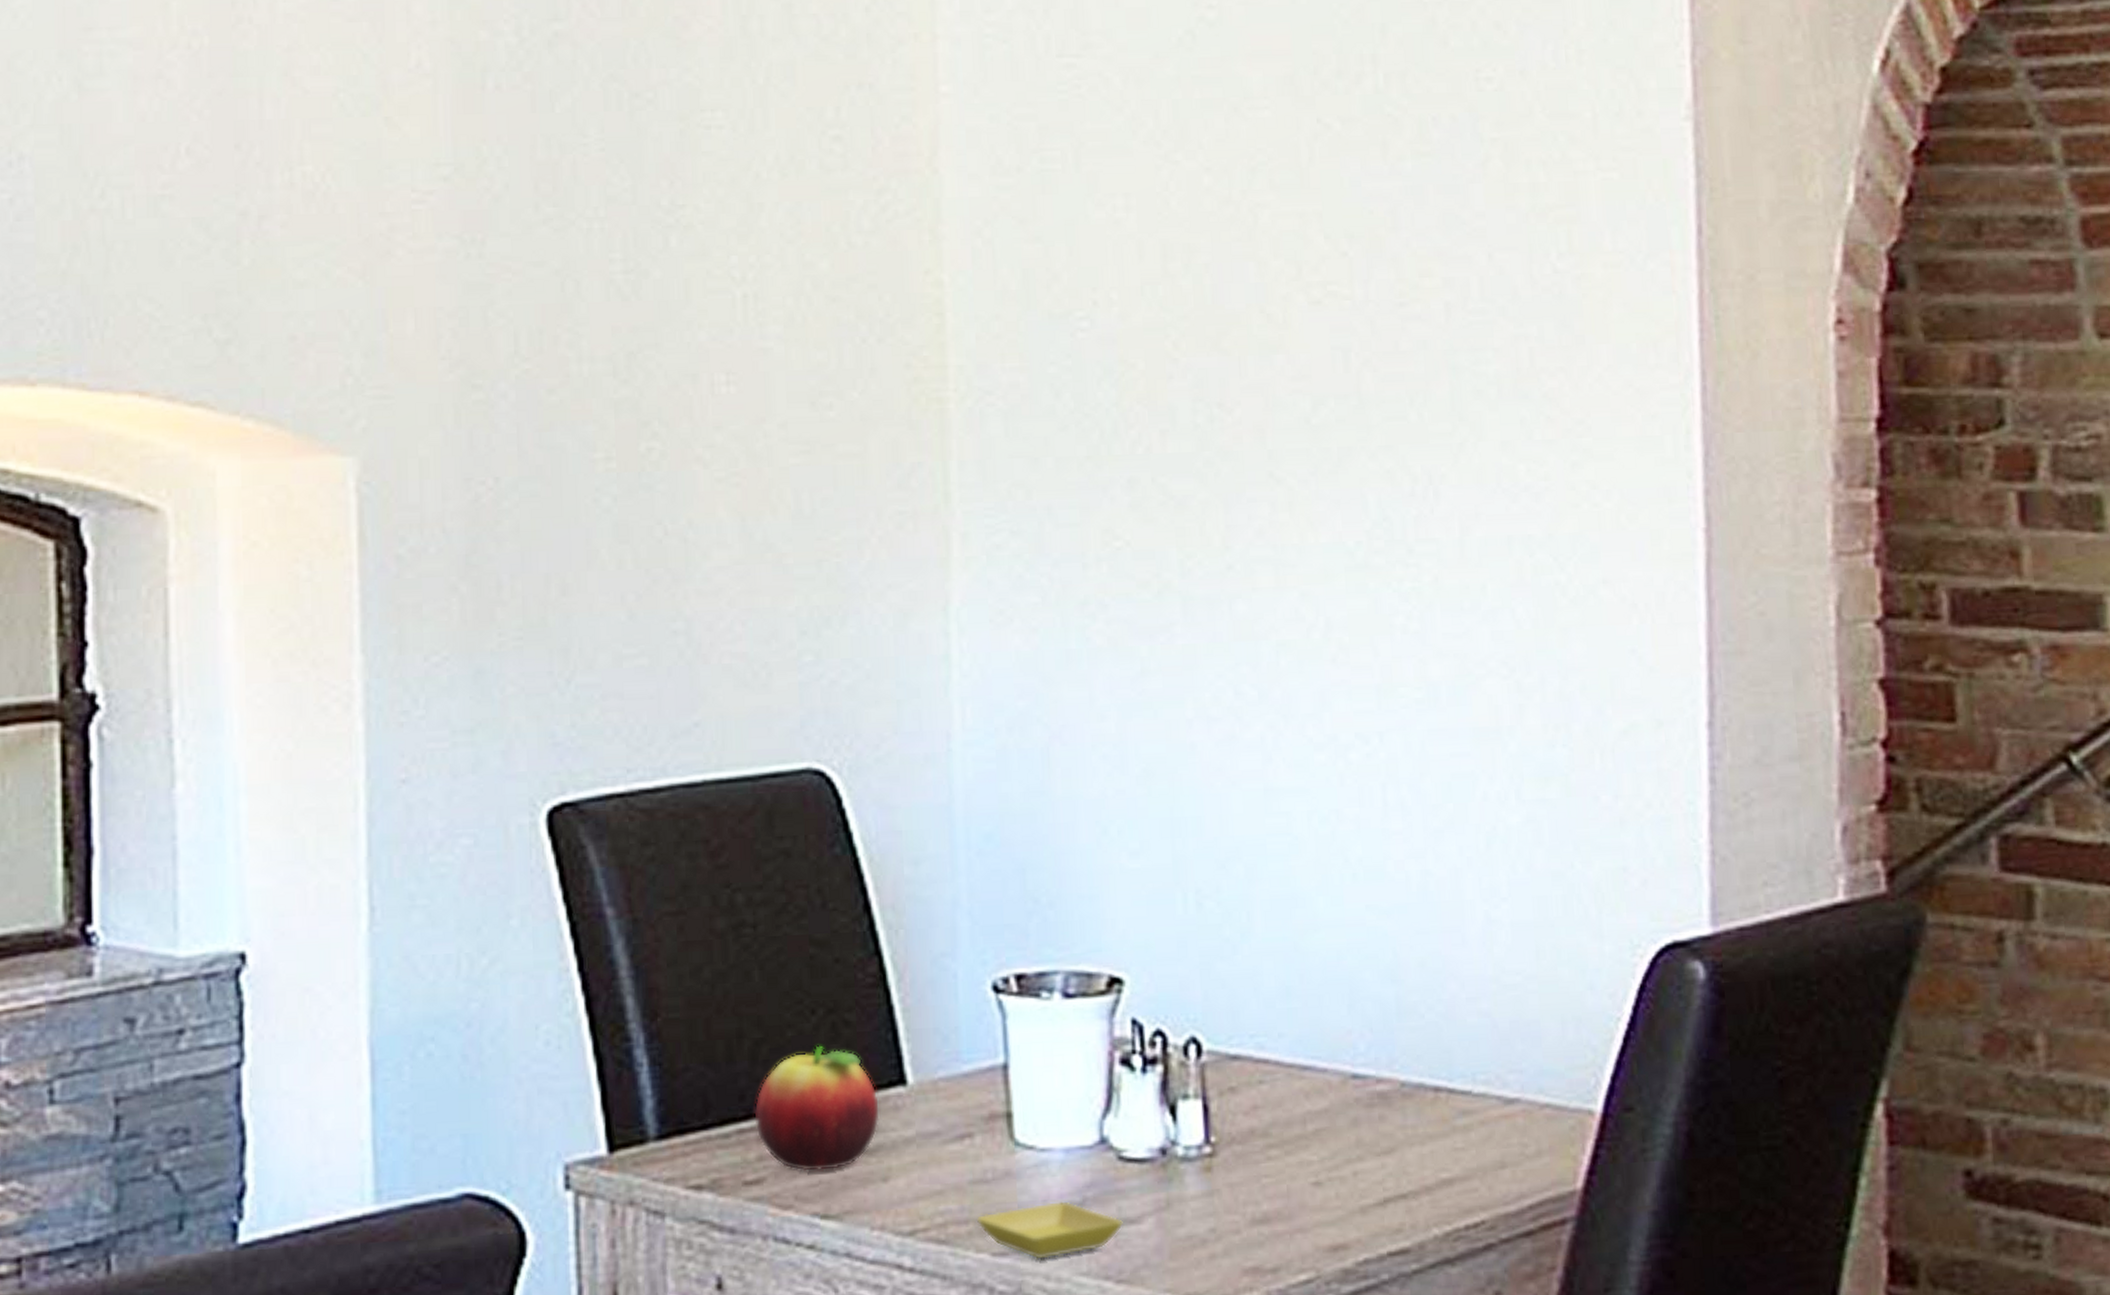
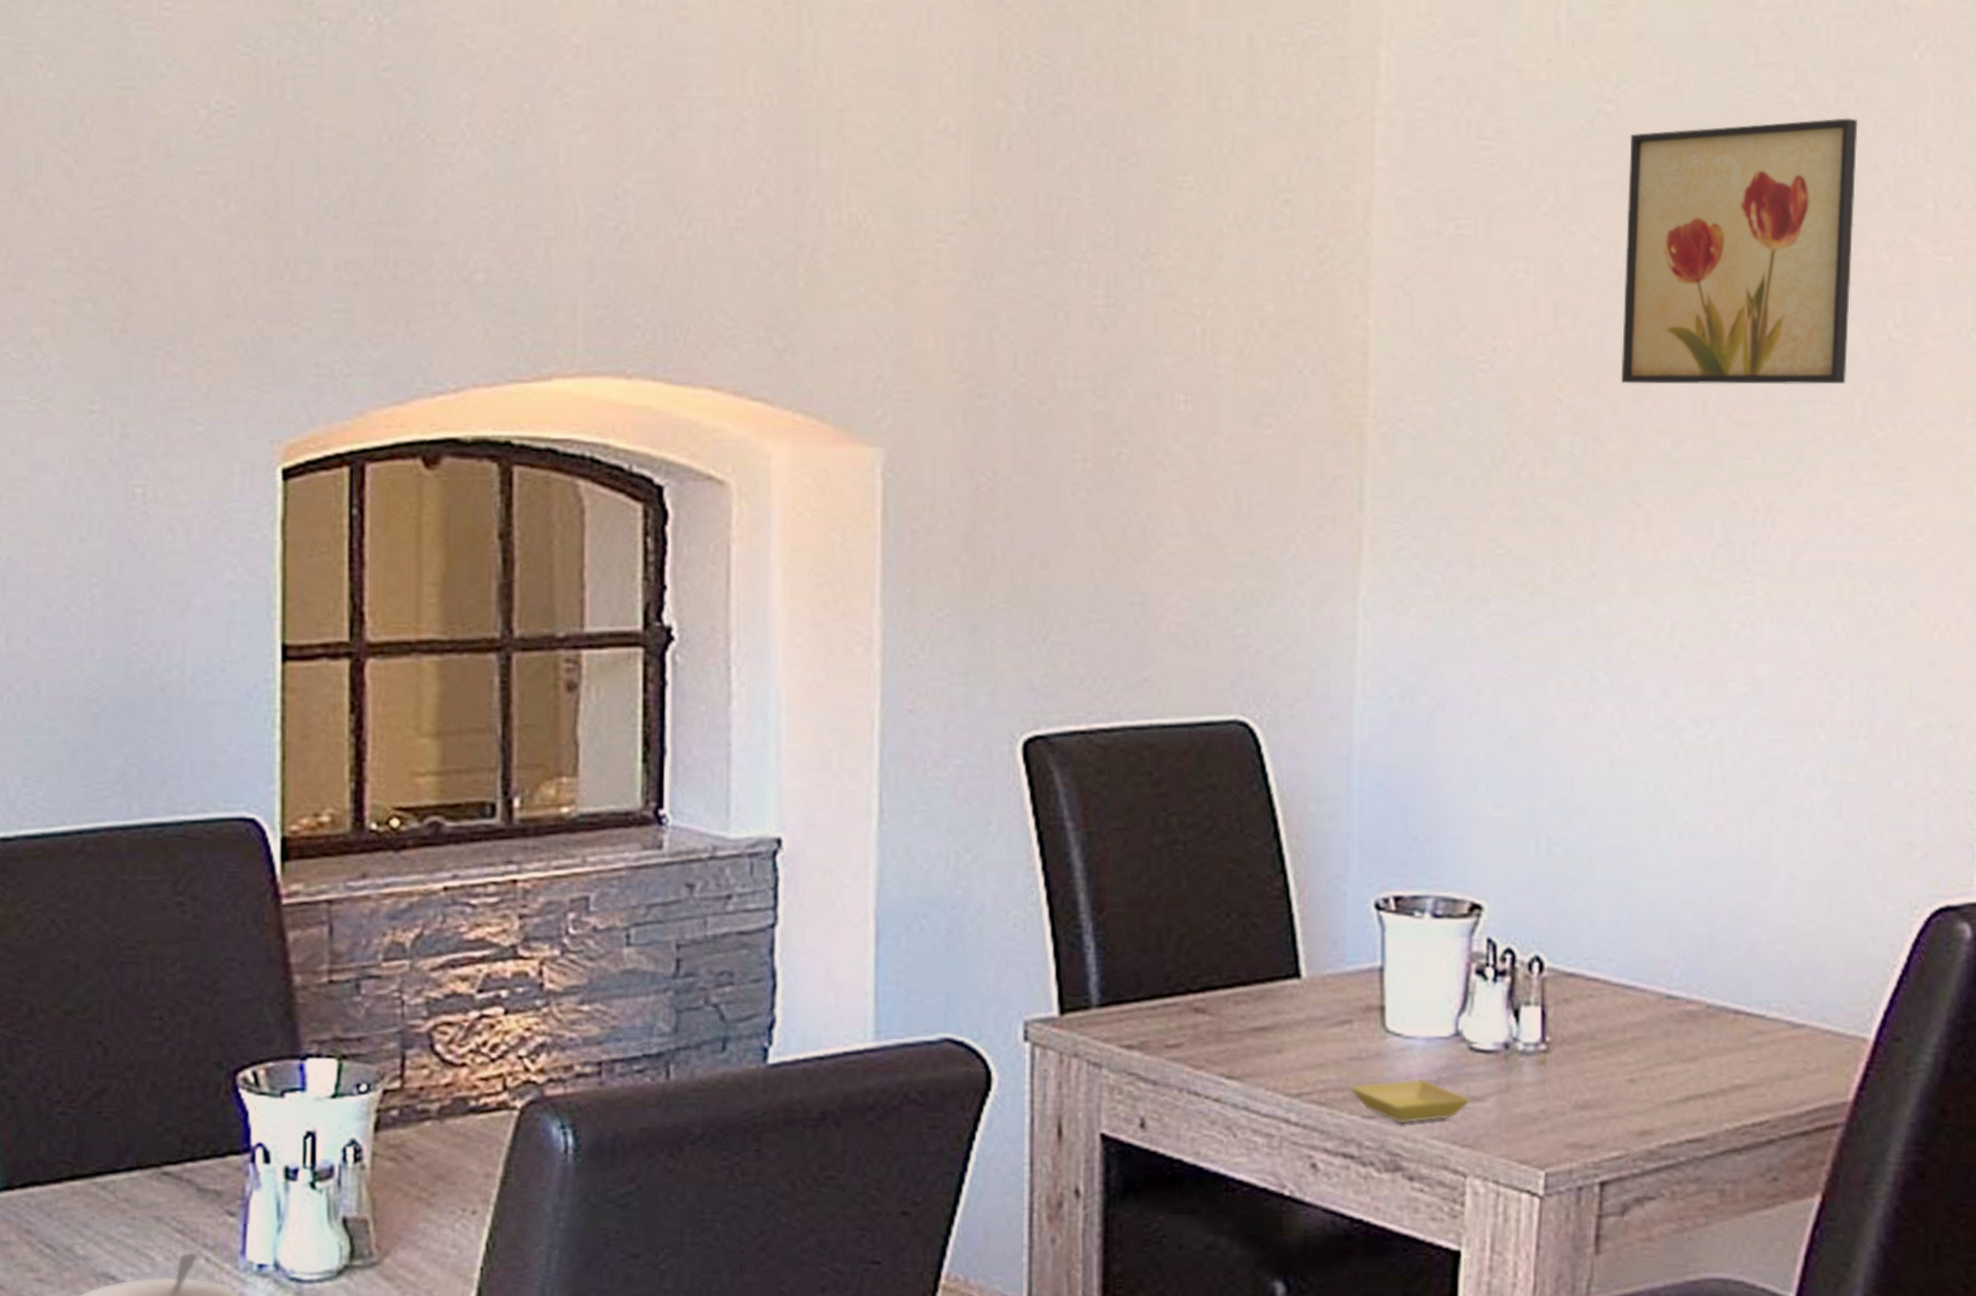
fruit: present [754,1045,881,1172] -> none [1177,942,1279,1042]
wall art: none [1237,17,1508,337] -> present [1621,118,1858,385]

